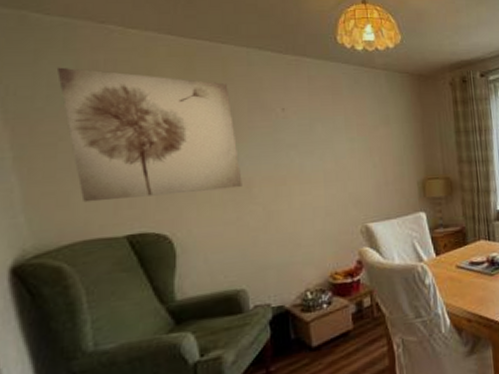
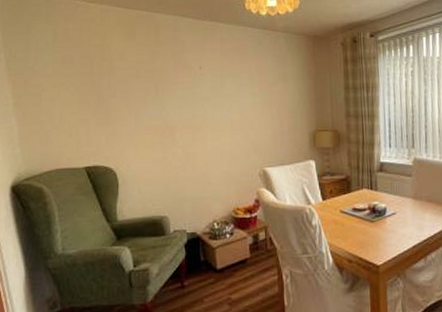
wall art: present [57,67,242,203] -> none [42,35,168,140]

